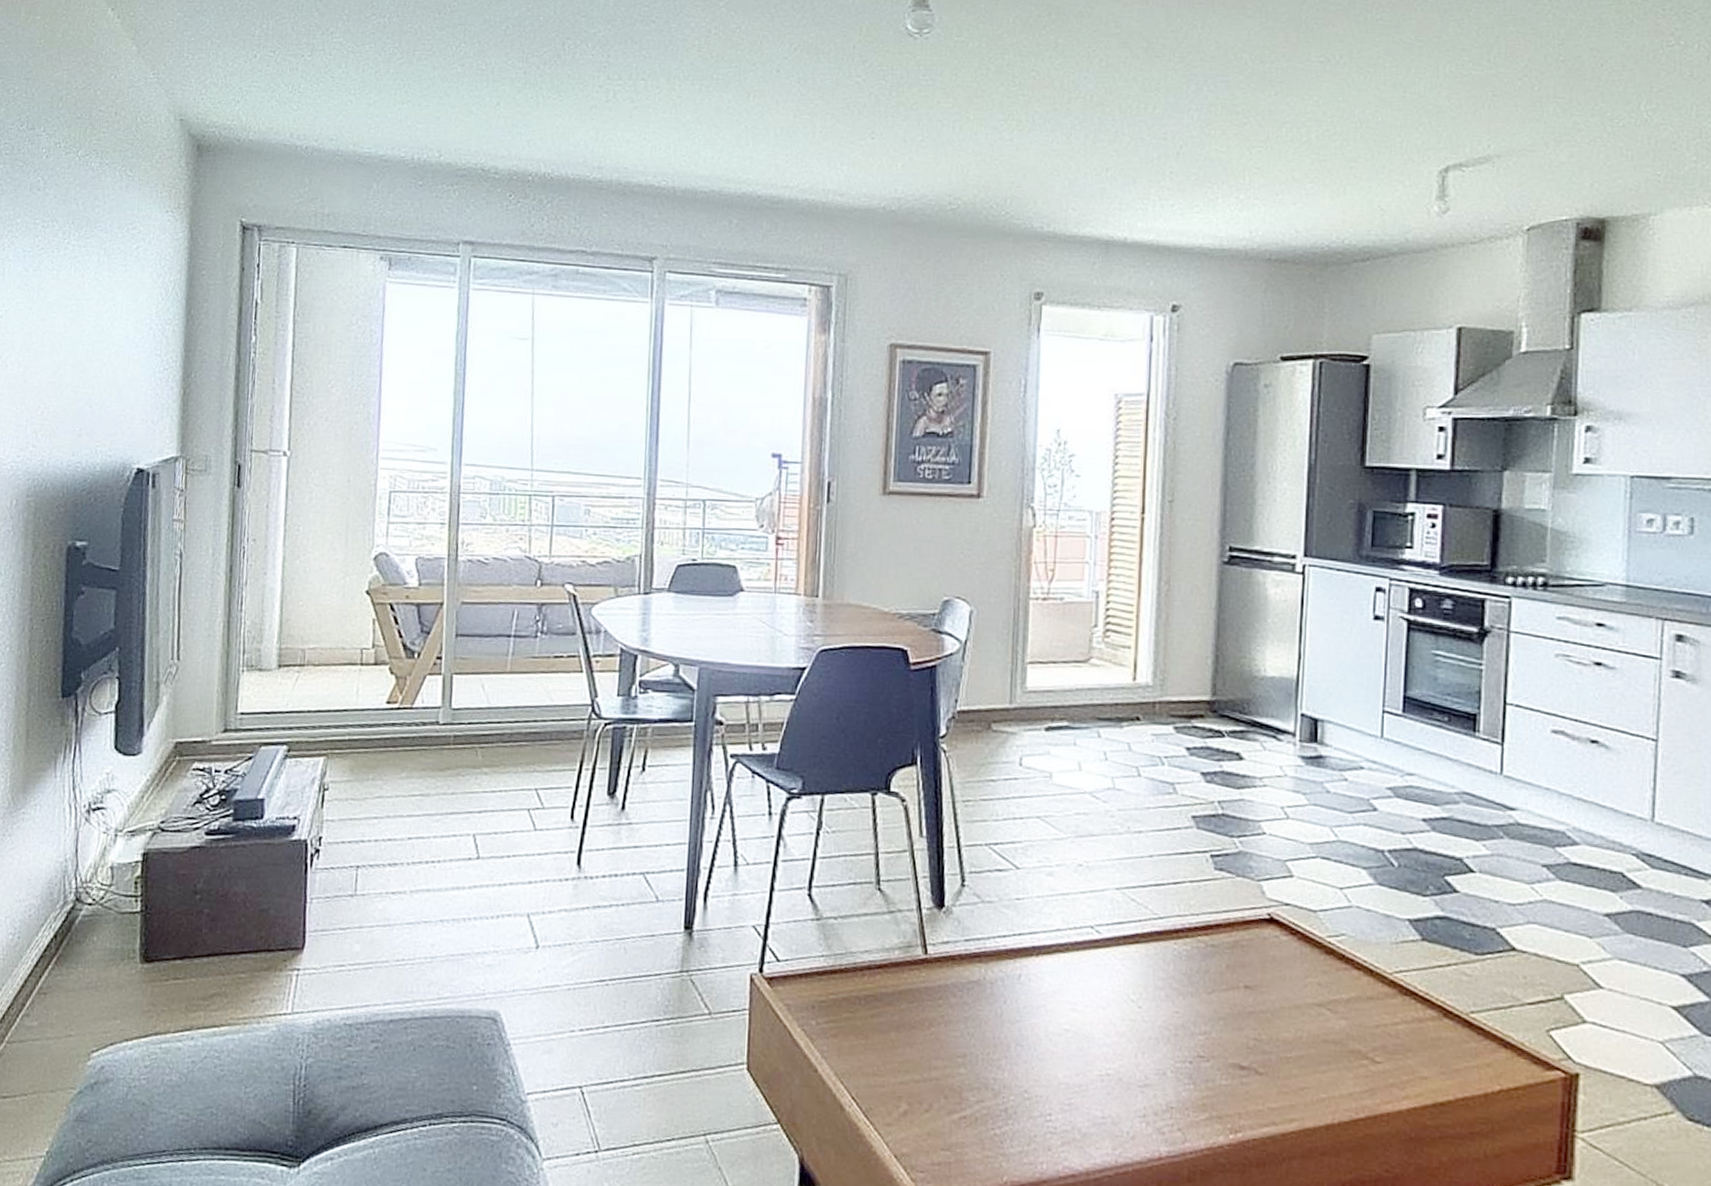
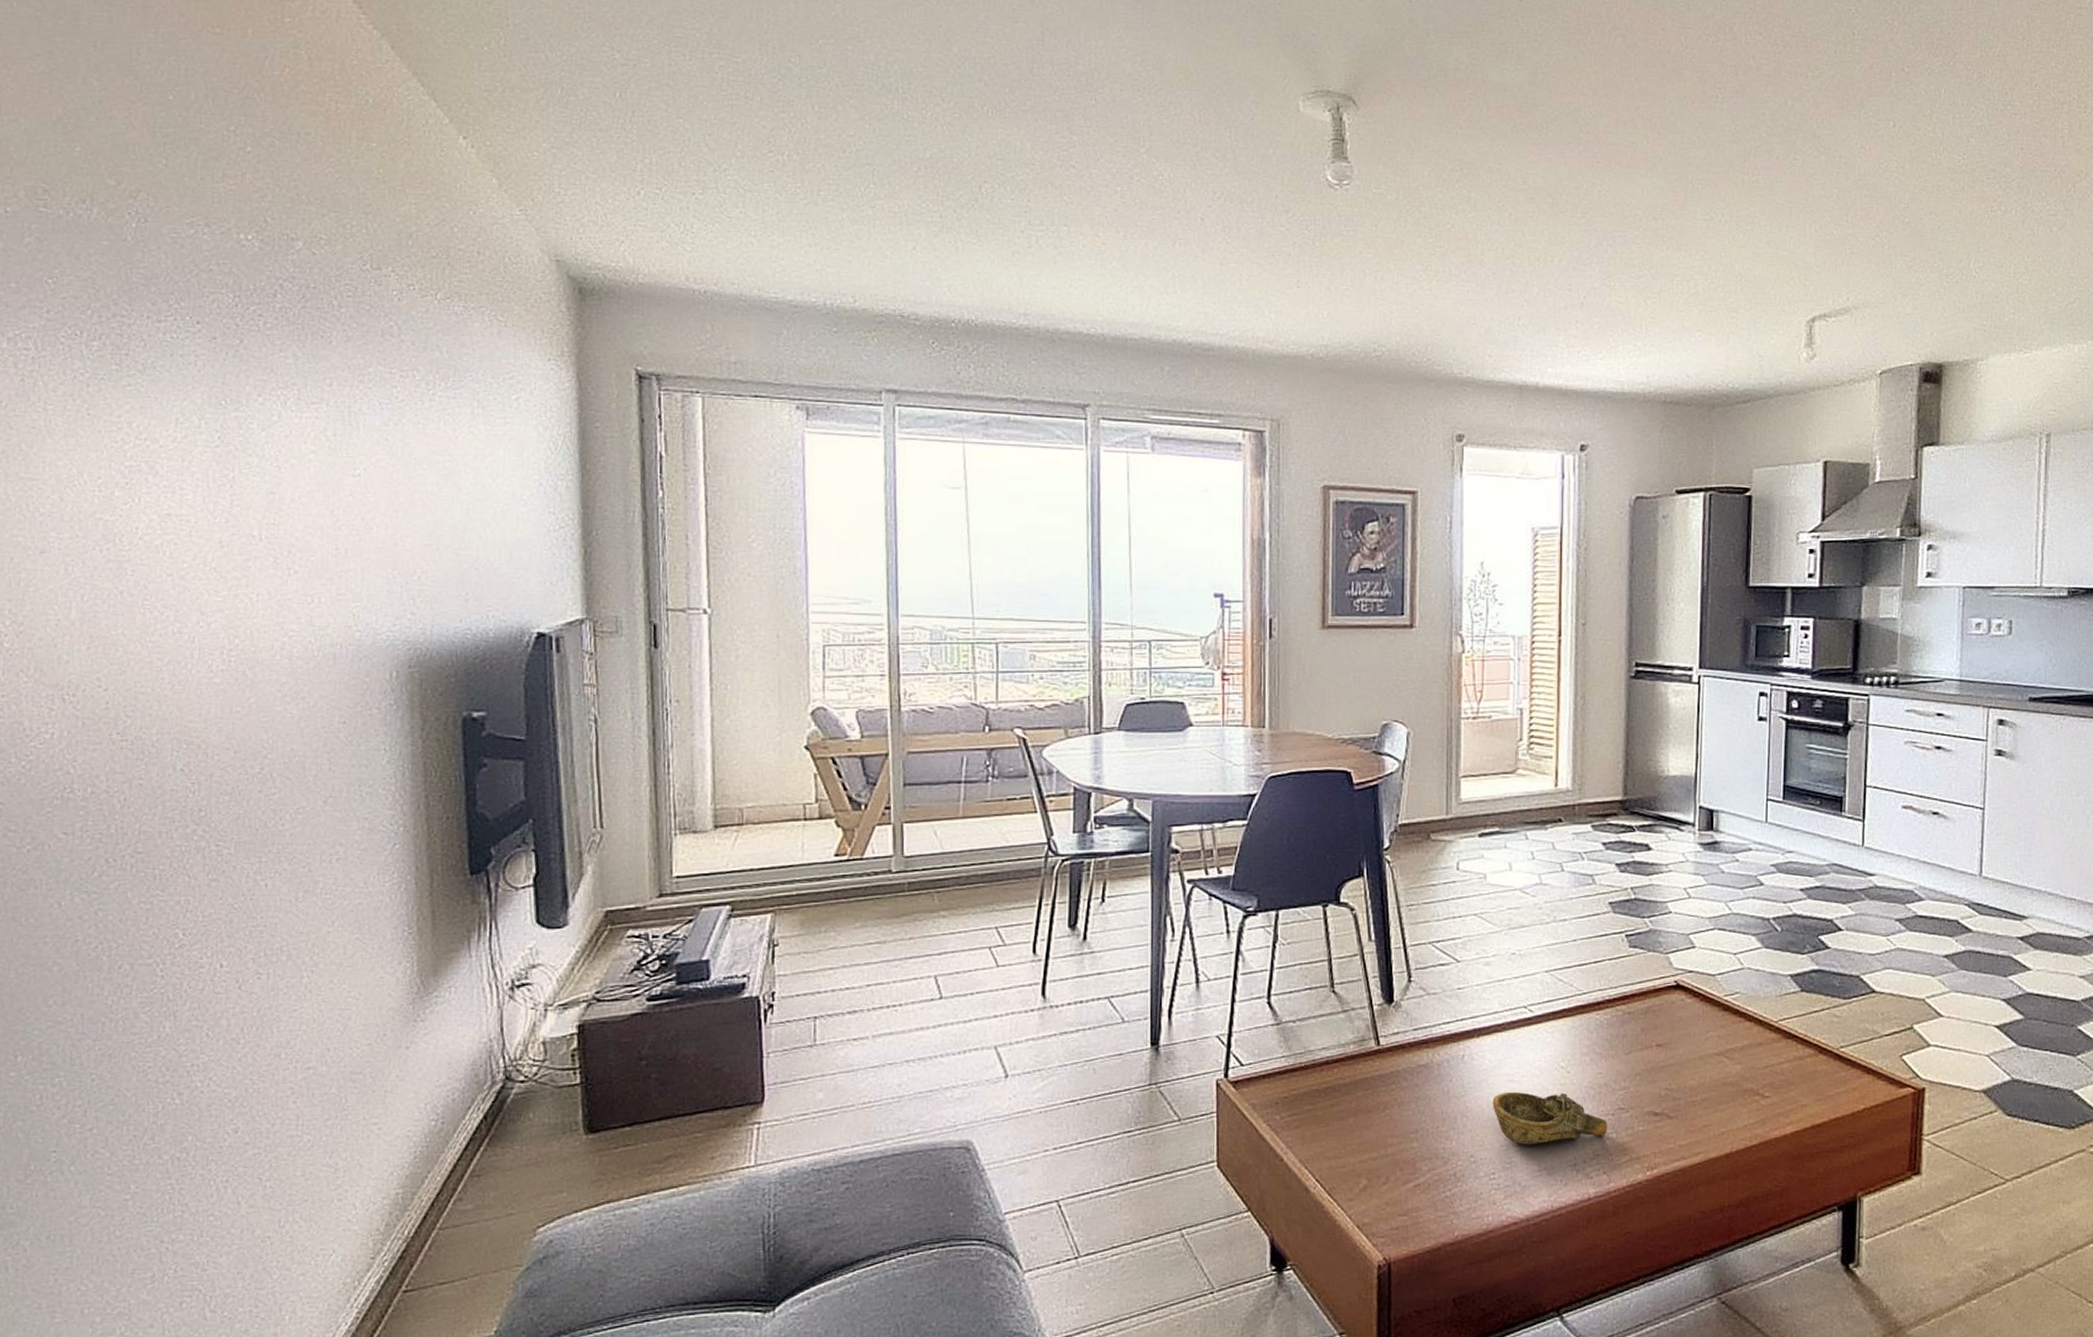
decorative bowl: none [1051,1022,1184,1087] -> present [1492,1091,1608,1145]

